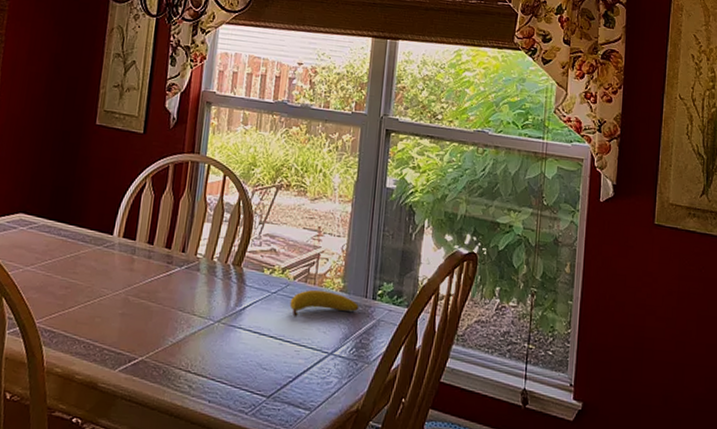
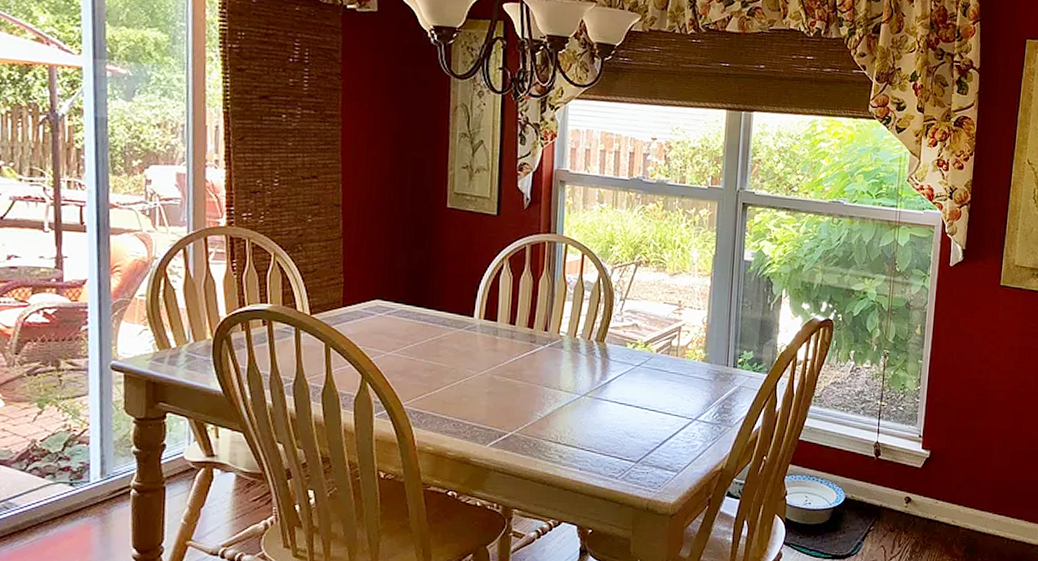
fruit: present [289,289,359,317] -> none [653,360,721,388]

